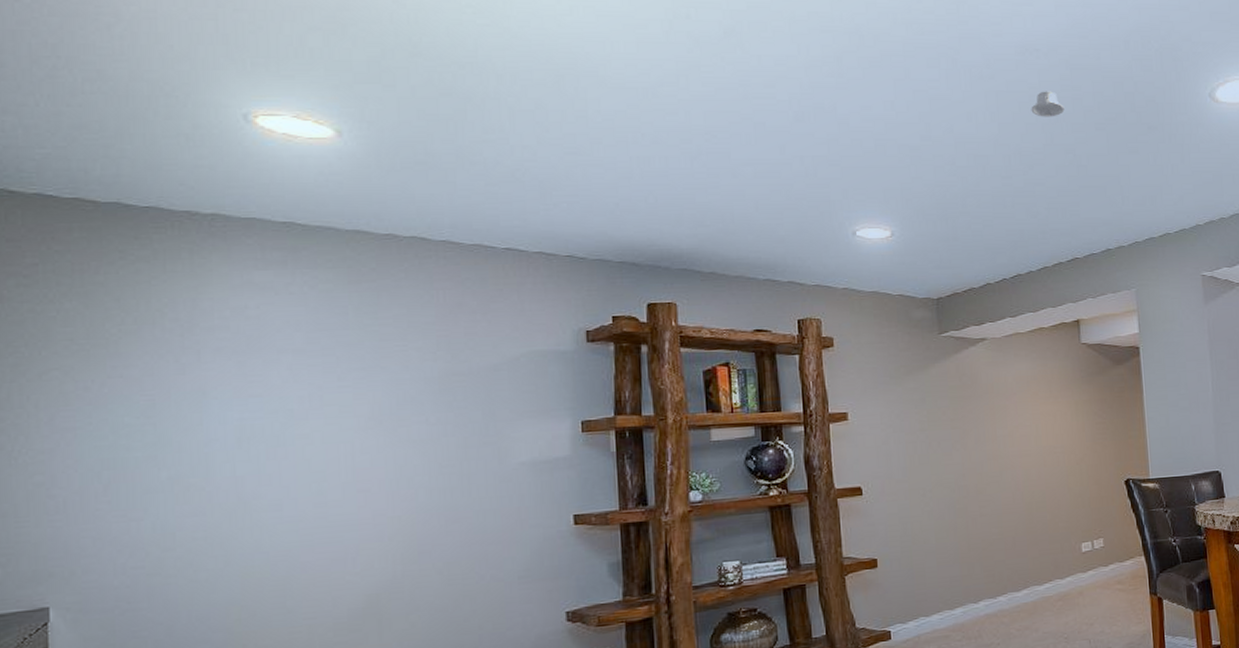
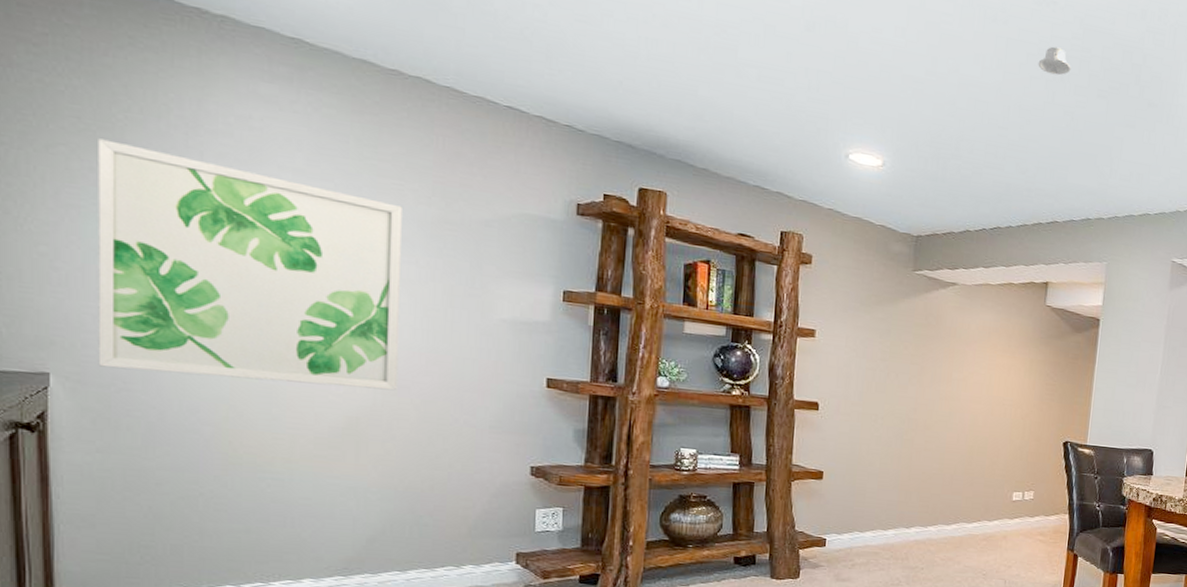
wall art: none [92,356,418,591] -> present [98,138,402,391]

